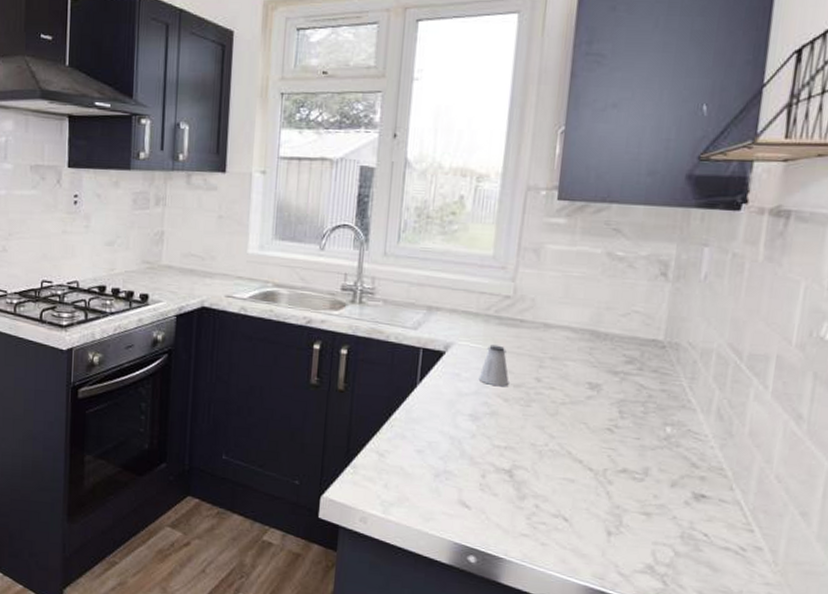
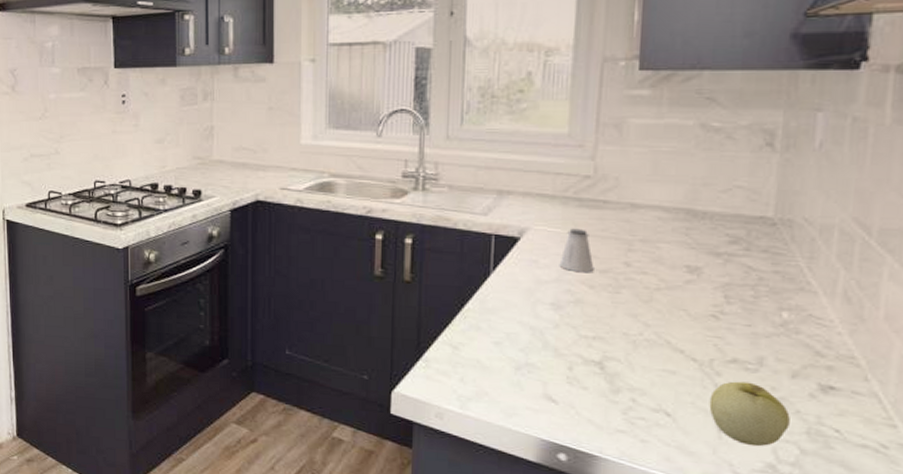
apple: none [601,489,668,549] -> present [709,381,790,447]

